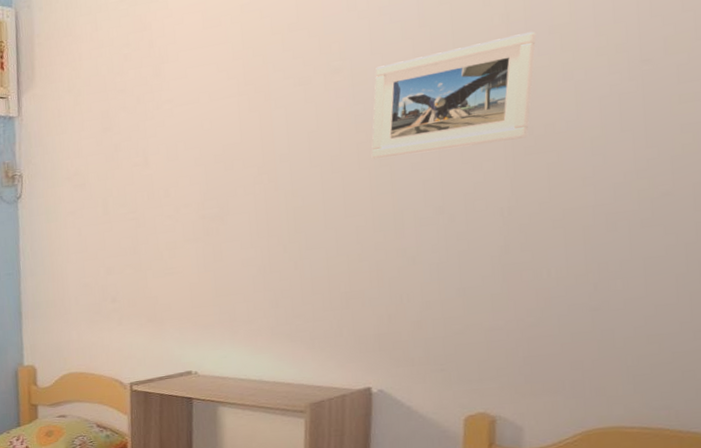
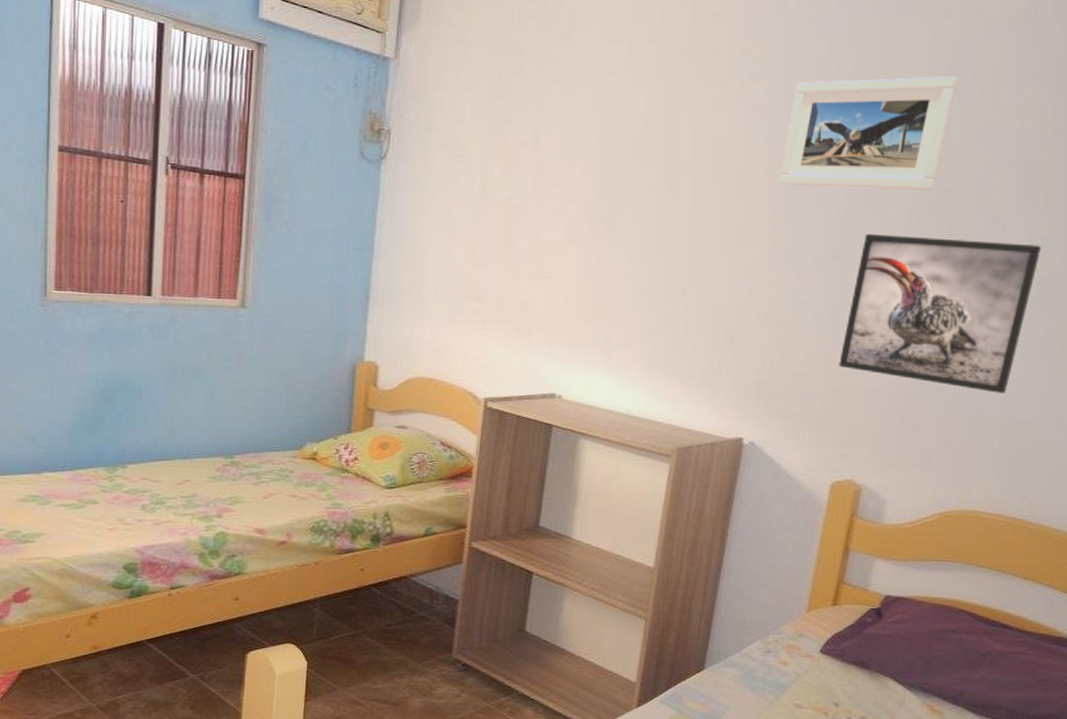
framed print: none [455,169,649,314] -> present [839,233,1042,393]

